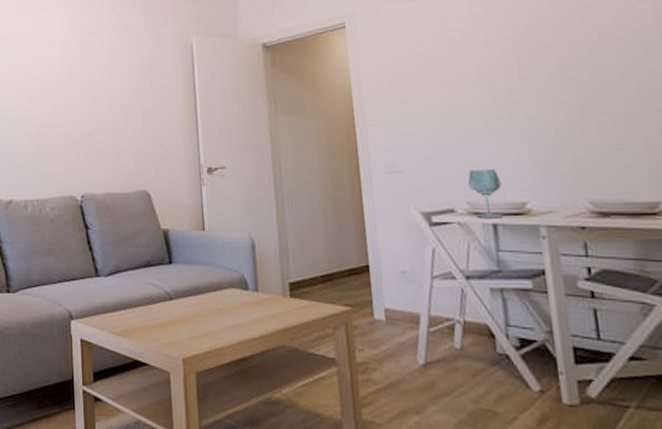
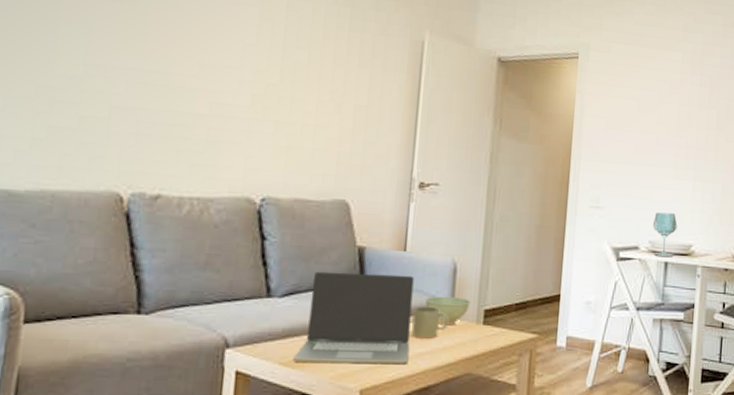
laptop: none [123,253,223,335] -> present [294,271,414,363]
mug: none [219,280,255,311] -> present [411,306,448,339]
bowl: none [228,271,275,299] -> present [424,296,471,326]

